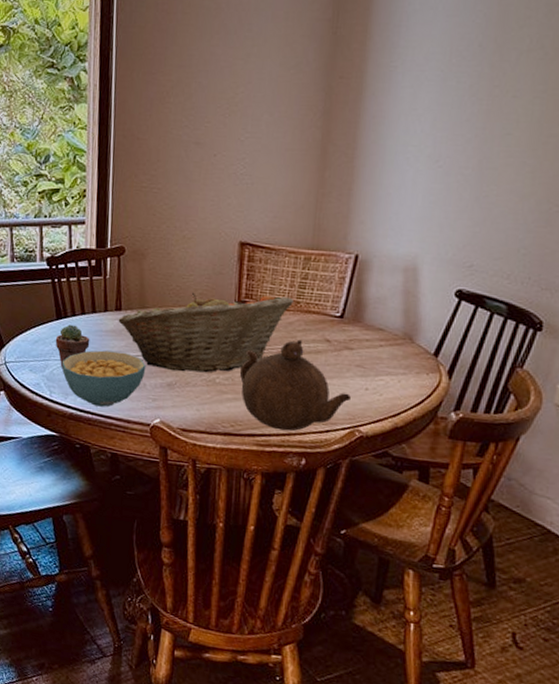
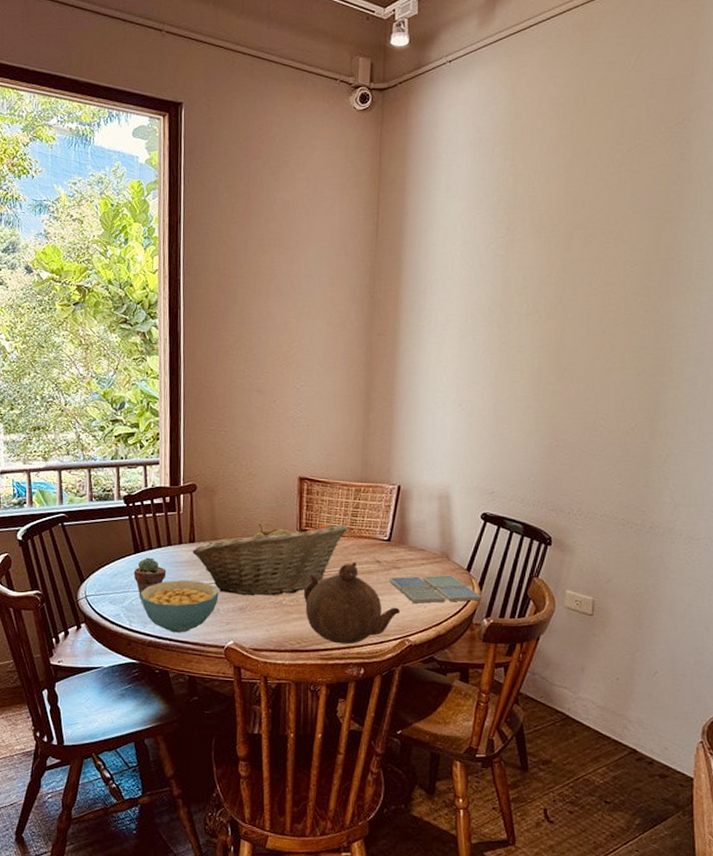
drink coaster: none [339,359,451,391] -> present [389,575,482,603]

